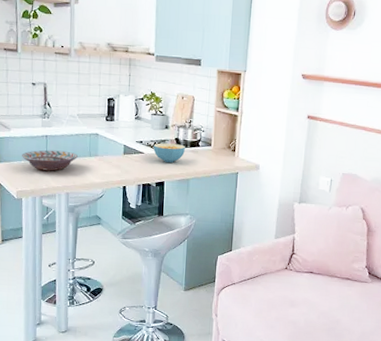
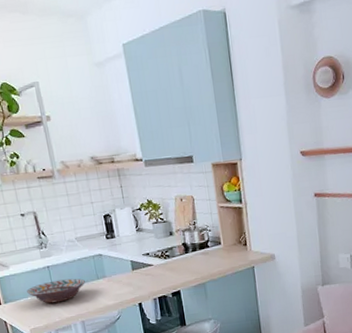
cereal bowl: present [153,143,186,163] -> none [161,248,195,270]

